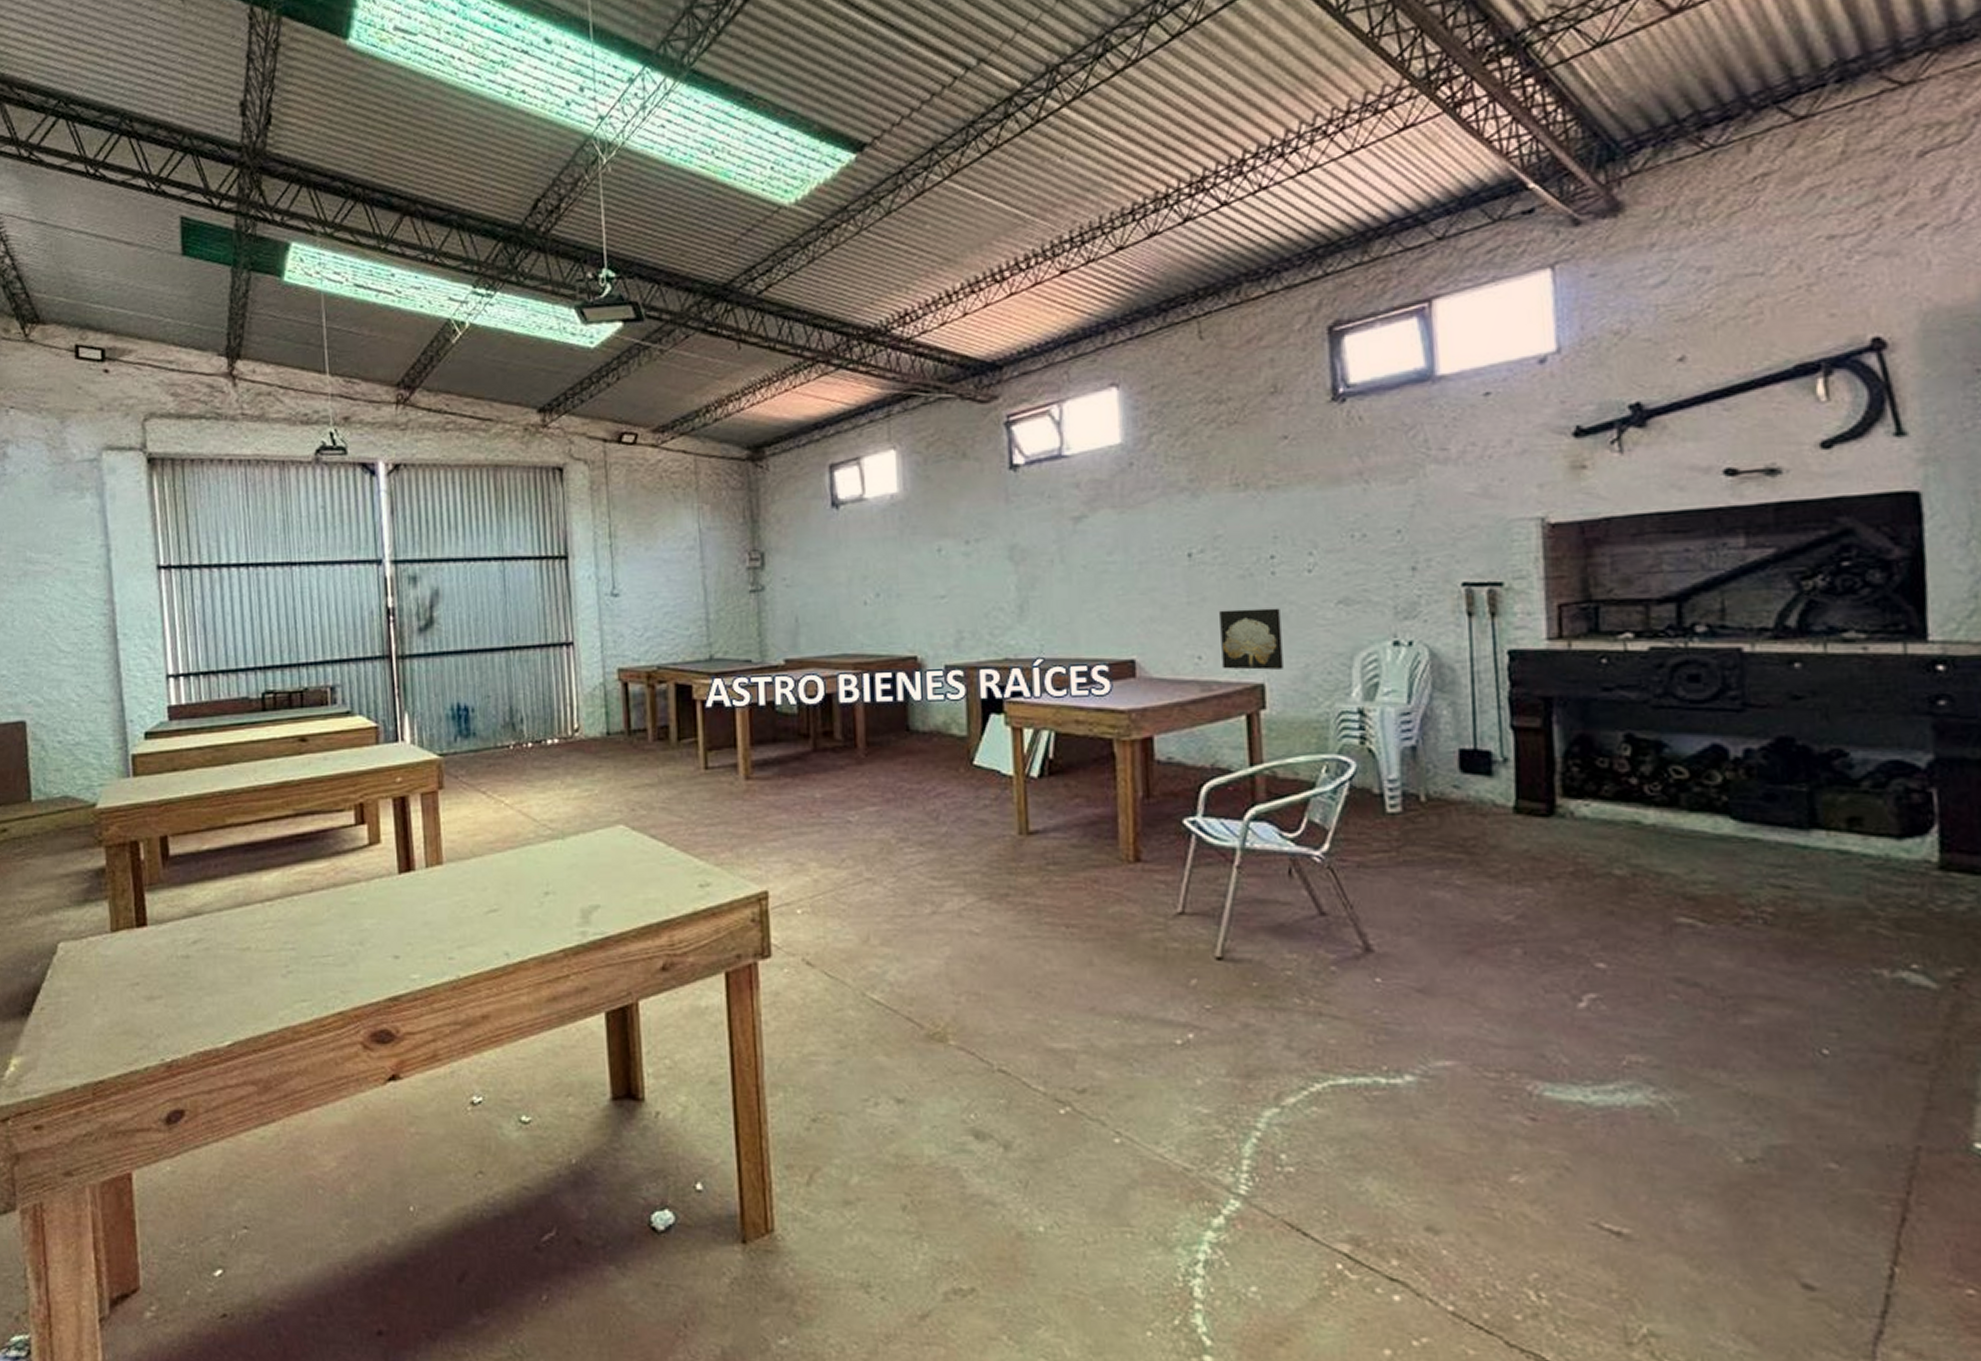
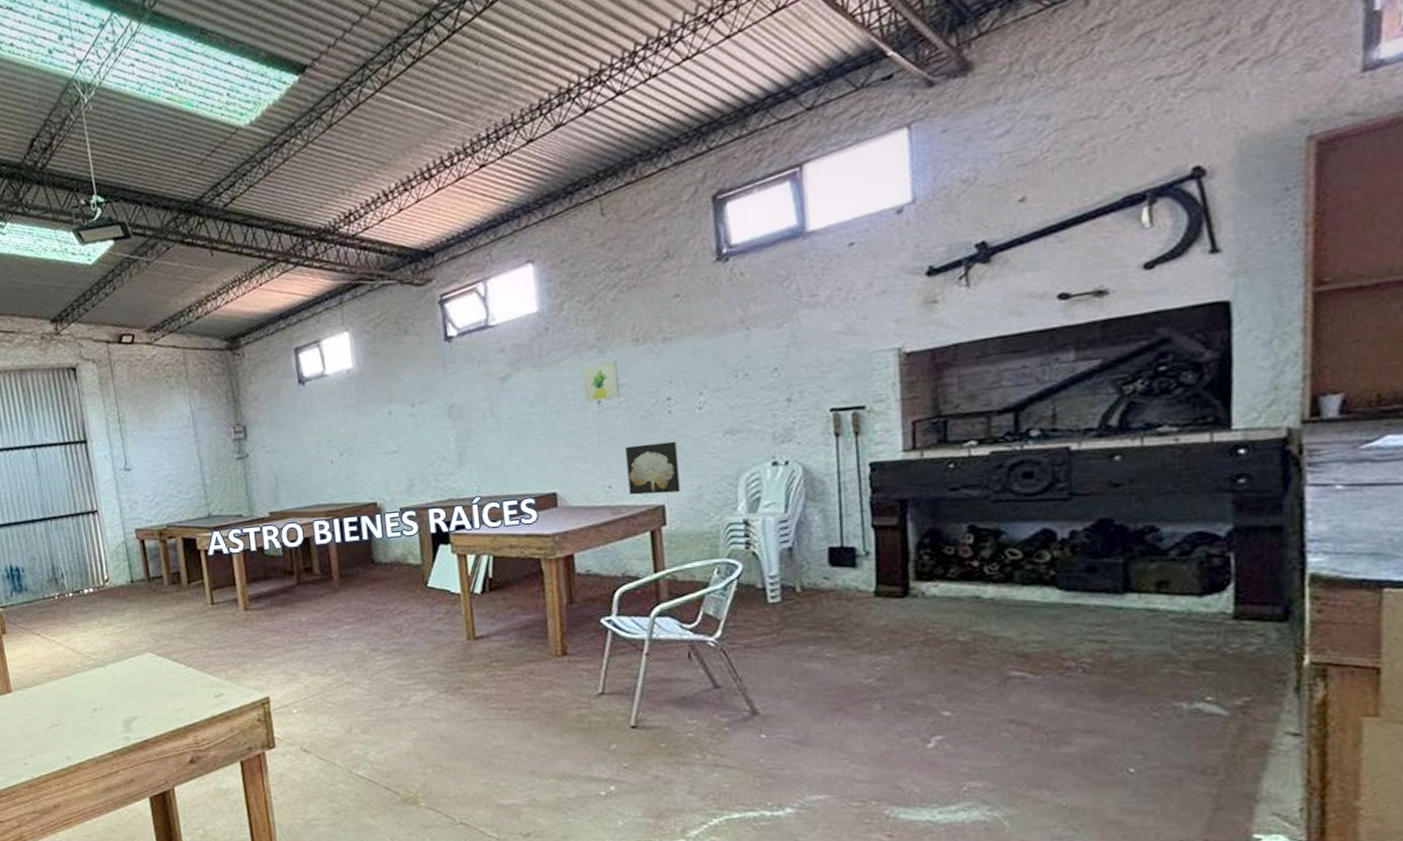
wall art: none [1170,507,1214,555] -> present [581,360,620,403]

